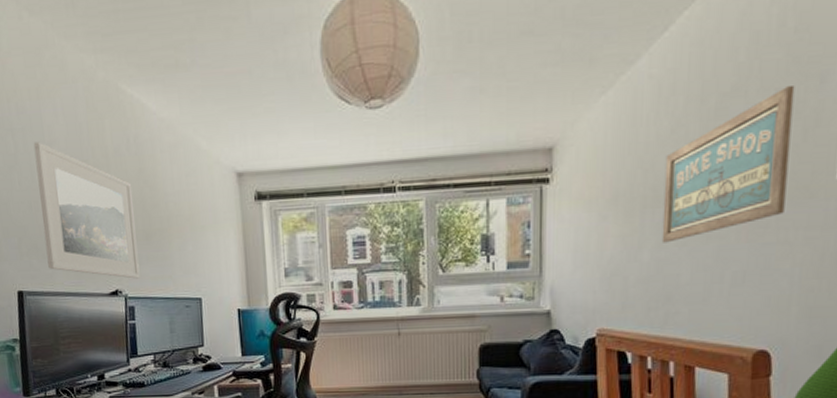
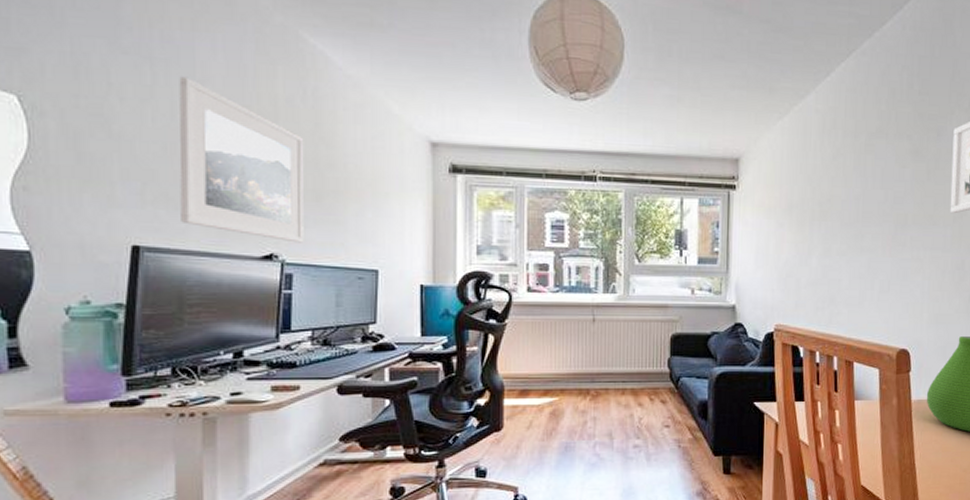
wall art: present [661,84,795,243] -> none [826,134,920,252]

